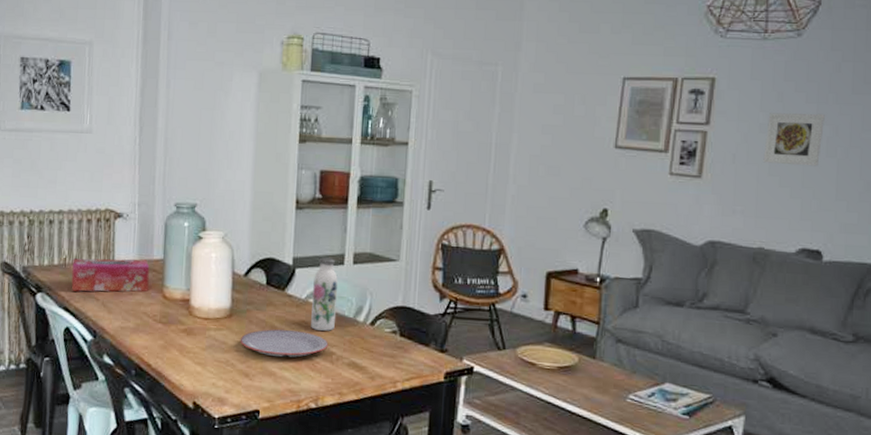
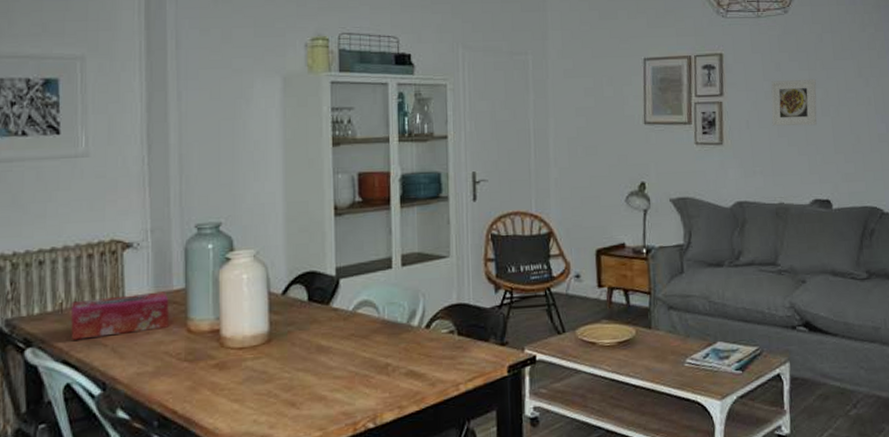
plate: present [240,329,329,358] -> none [282,346,382,379]
water bottle: present [311,257,339,332] -> none [360,263,388,343]

